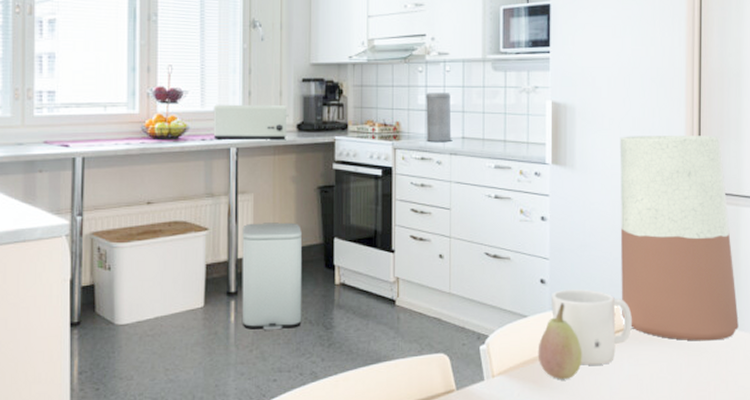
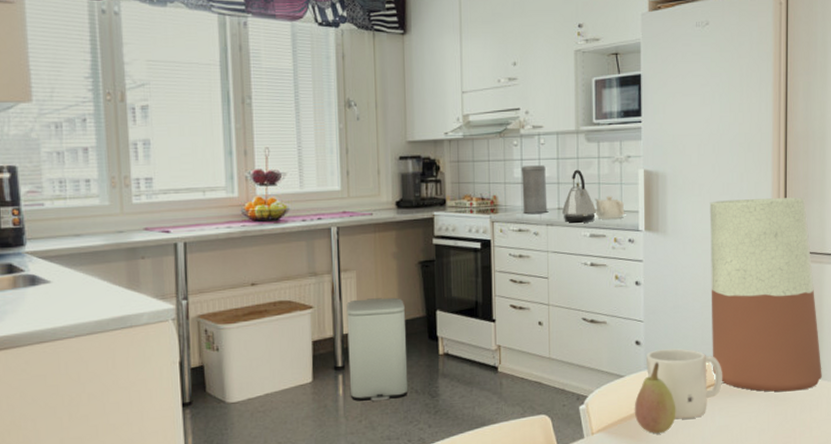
toaster: present [213,104,289,139] -> none [312,183,388,219]
kettle: none [467,98,501,153] -> present [562,169,596,223]
teapot: none [500,127,531,150] -> present [594,196,625,219]

